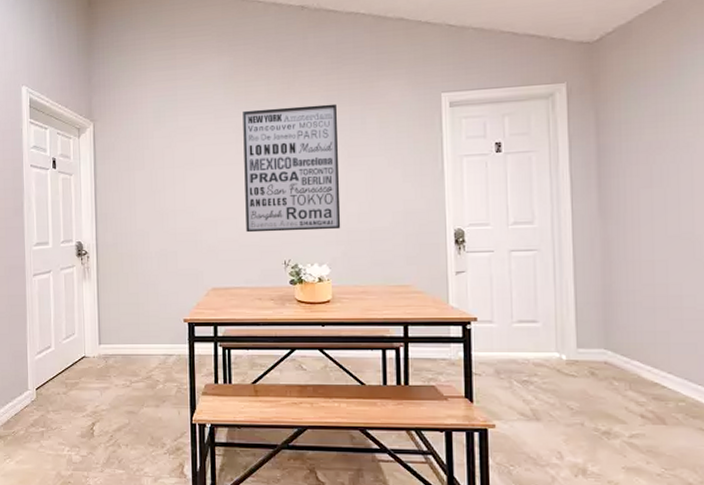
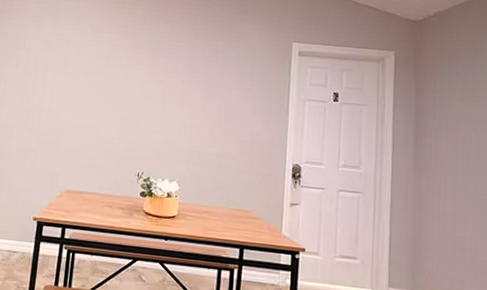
wall art: present [243,103,341,233] -> none [106,29,203,150]

